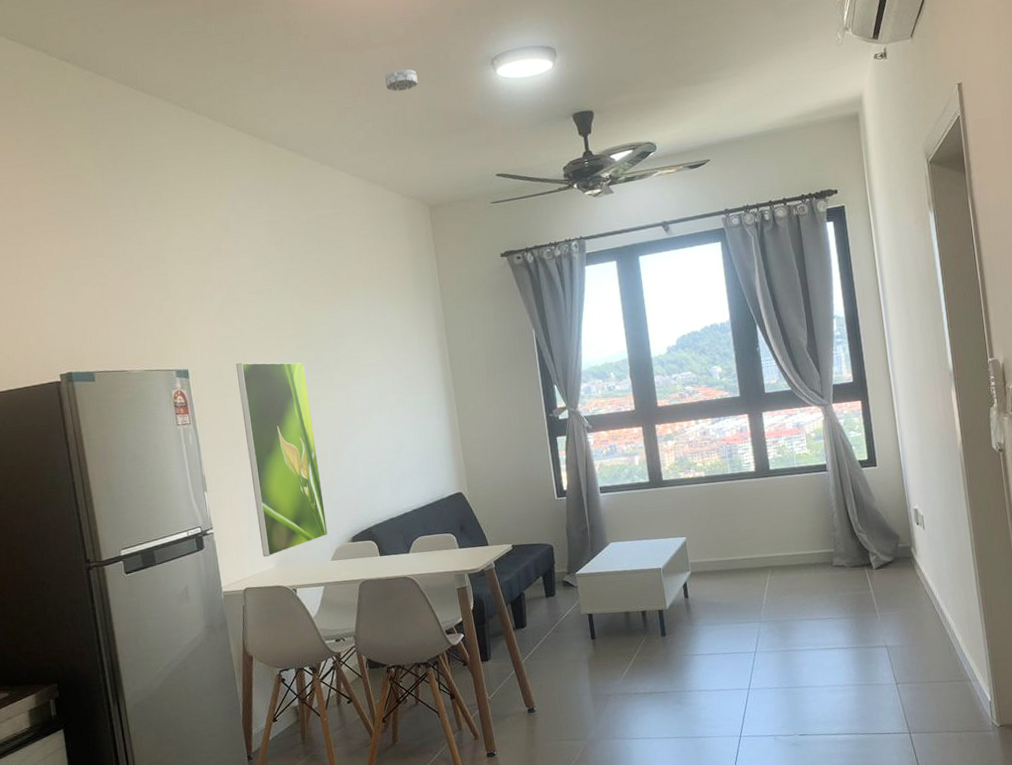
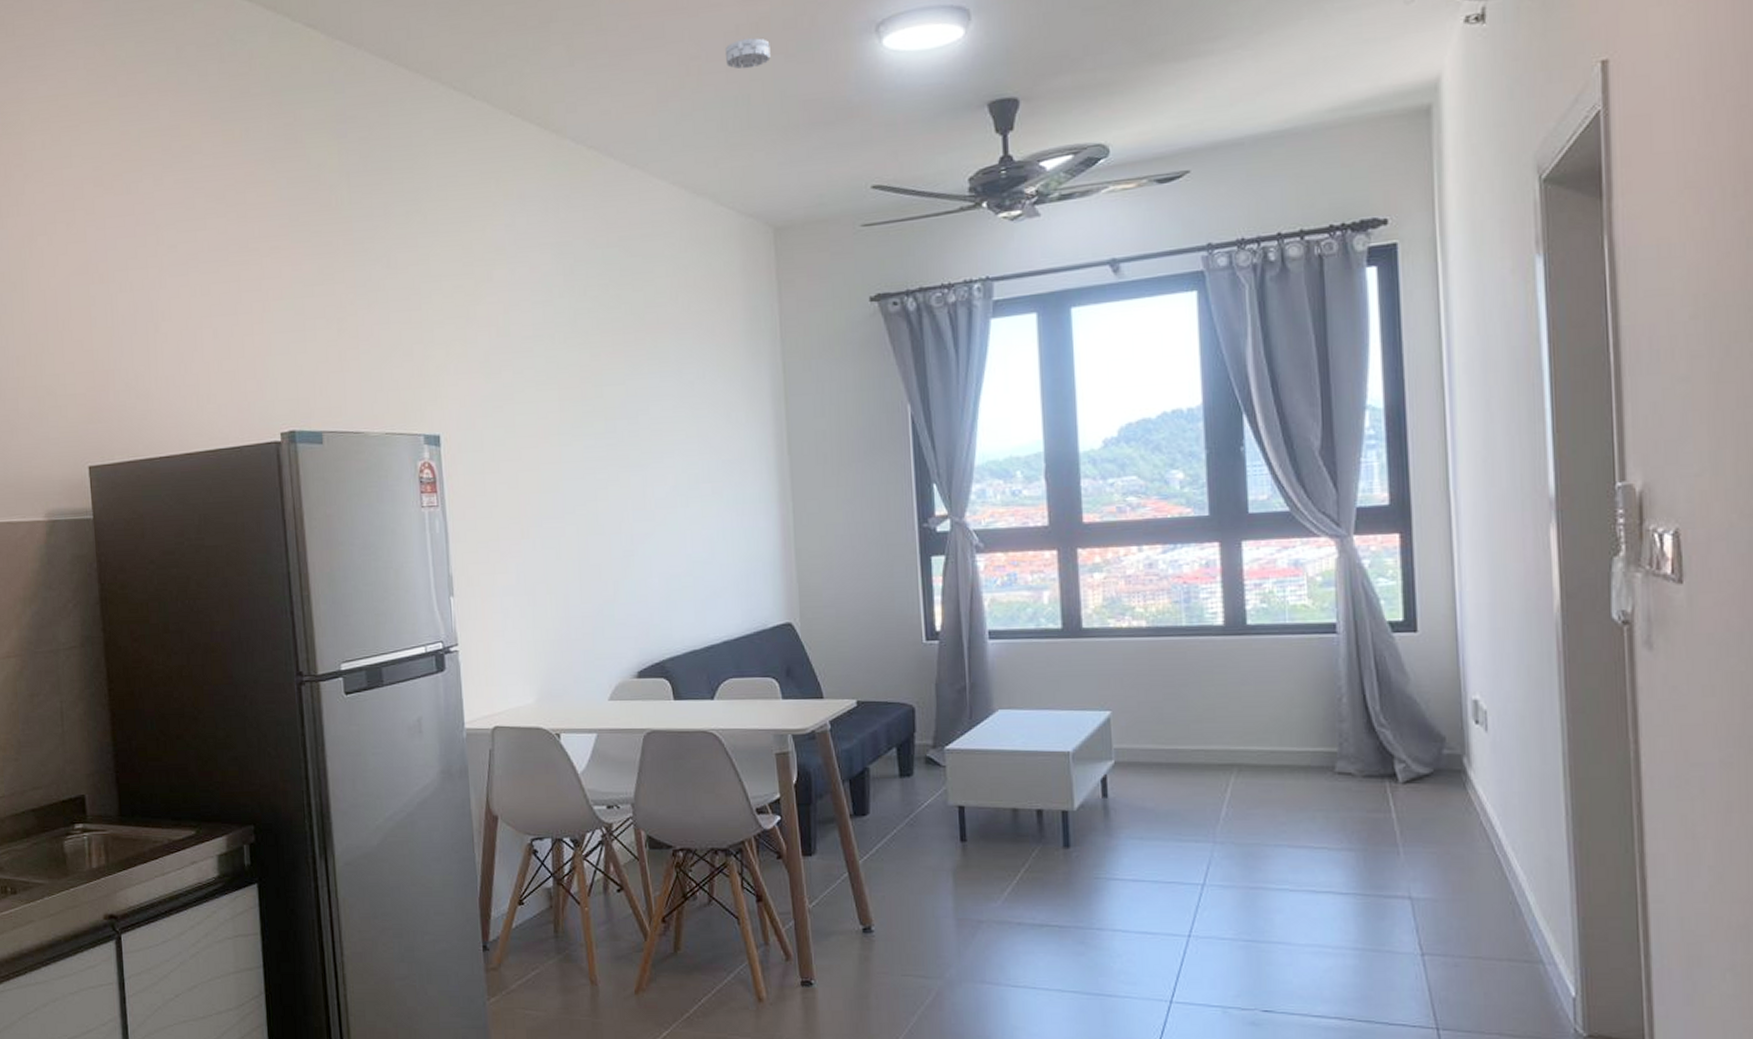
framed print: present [235,362,329,557] -> none [500,429,608,688]

